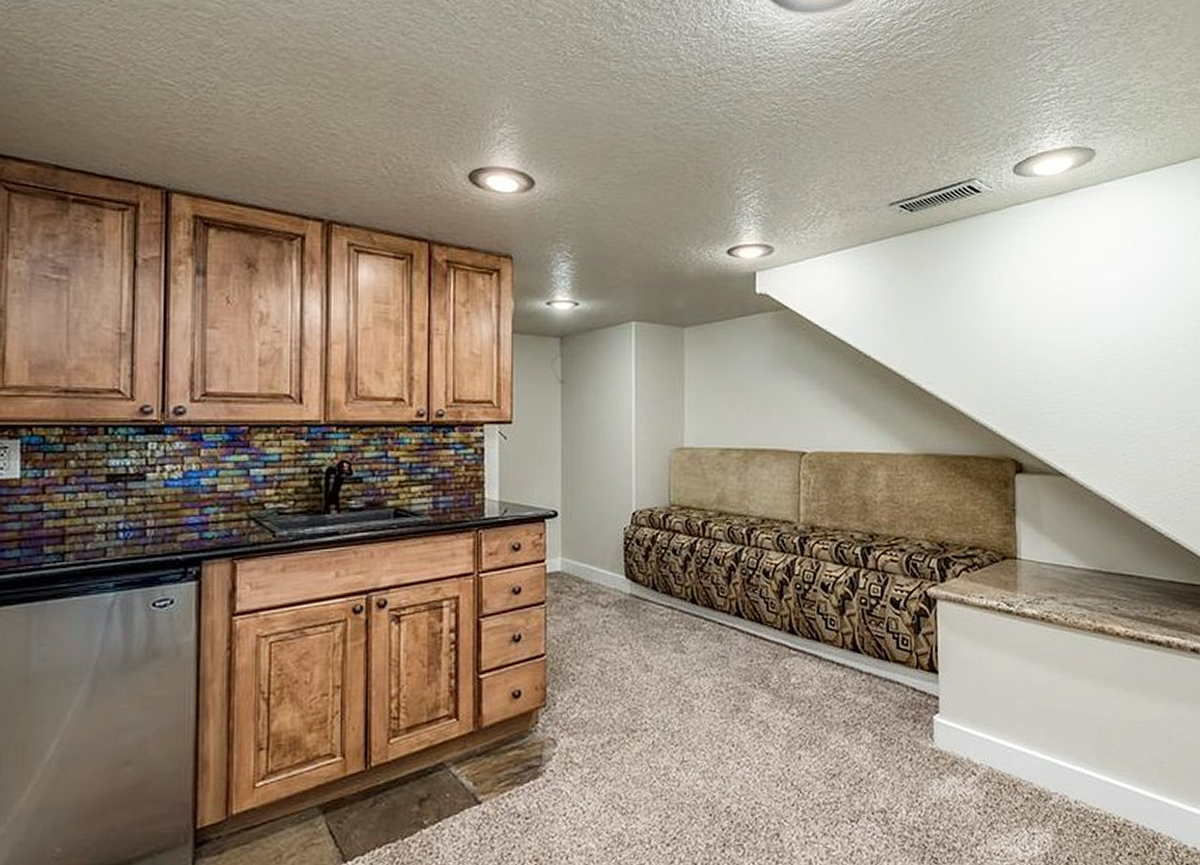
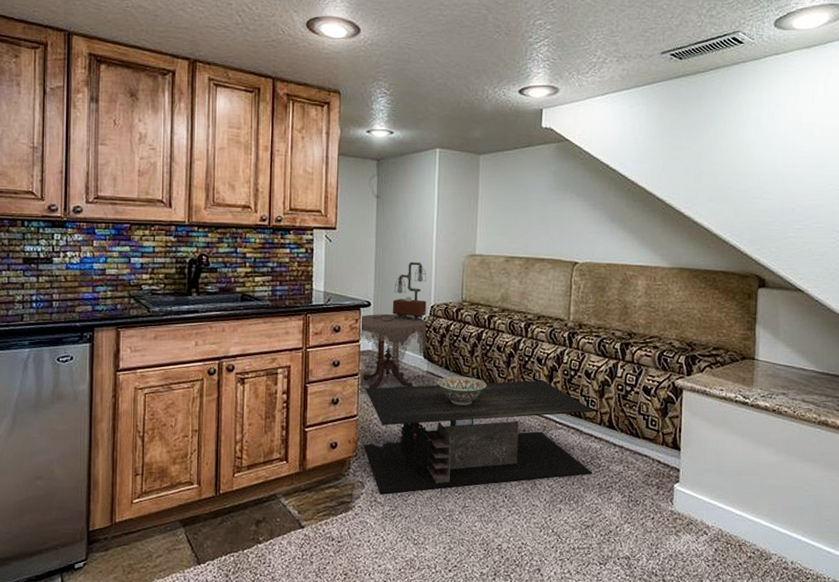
side table: none [545,525,628,620] -> present [359,314,426,389]
coffee table: none [553,597,836,754] -> present [363,380,594,495]
table lamp: none [560,459,627,534] -> present [372,261,427,321]
decorative bowl: none [643,598,704,634] -> present [437,376,487,405]

